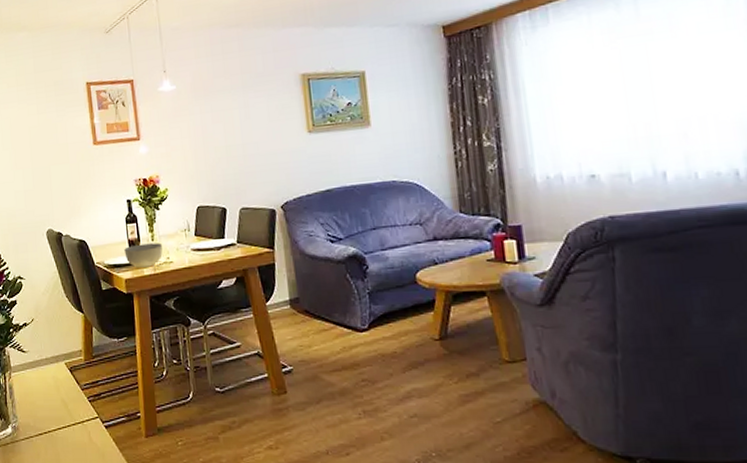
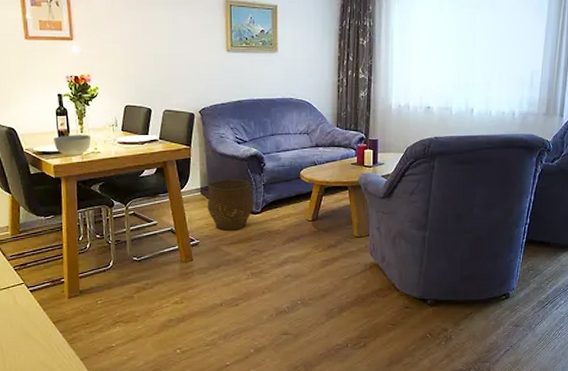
basket: none [297,286,359,354] -> present [207,178,254,231]

